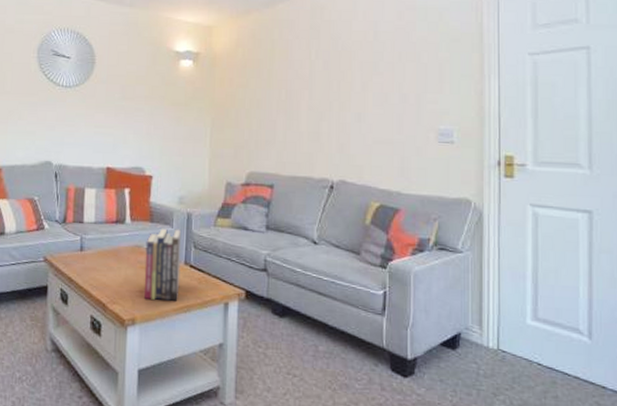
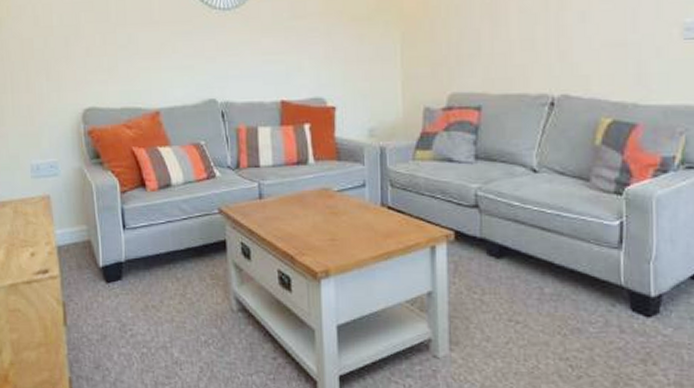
books: present [143,228,182,301] -> none [334,166,377,249]

